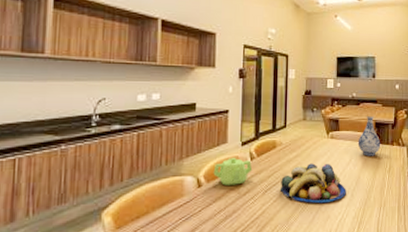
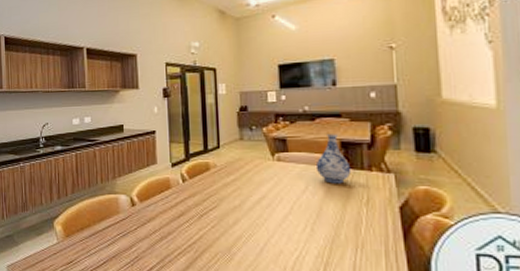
teapot: present [213,158,253,186] -> none [145,179,186,207]
fruit bowl: present [279,163,346,204] -> none [217,189,304,236]

